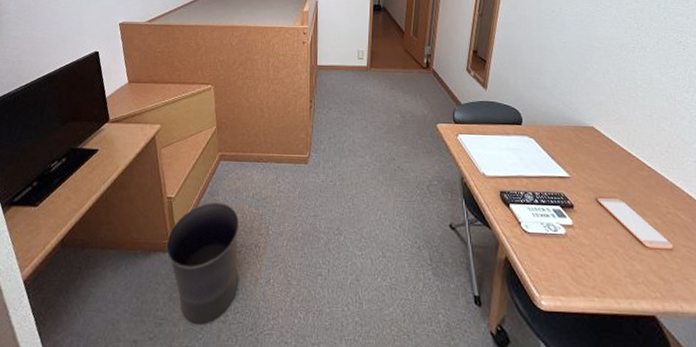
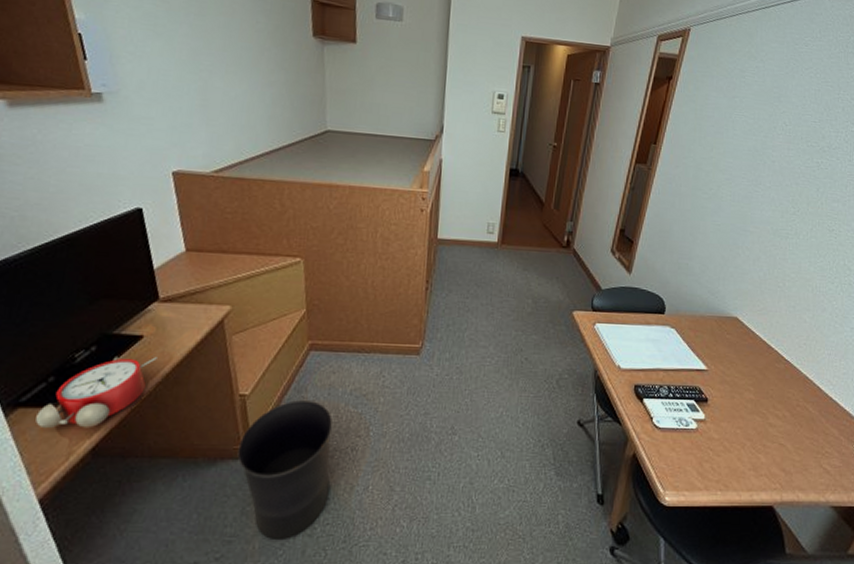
alarm clock: none [23,165,108,224] -> present [35,356,157,429]
smartphone: present [597,197,674,250] -> none [732,390,799,442]

